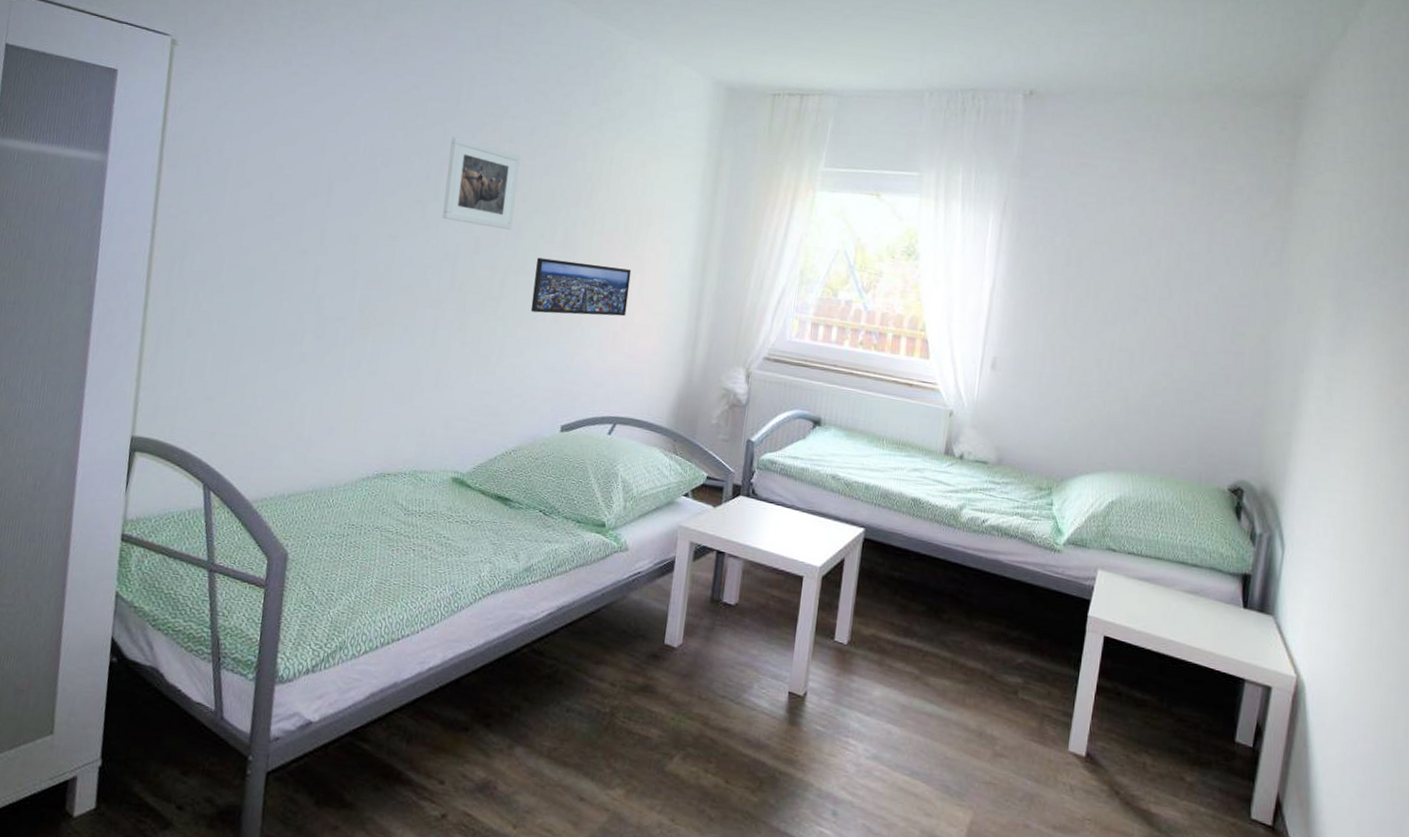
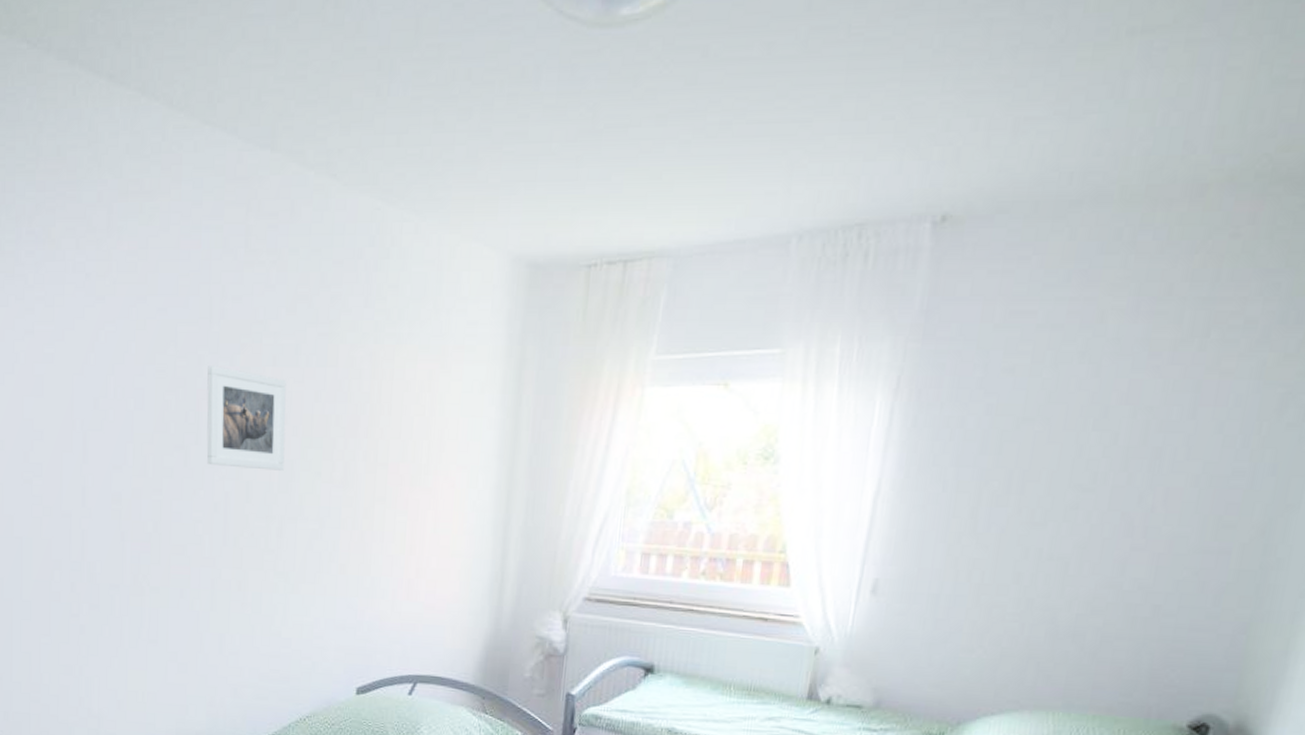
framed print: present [530,257,632,317] -> none [313,500,424,564]

